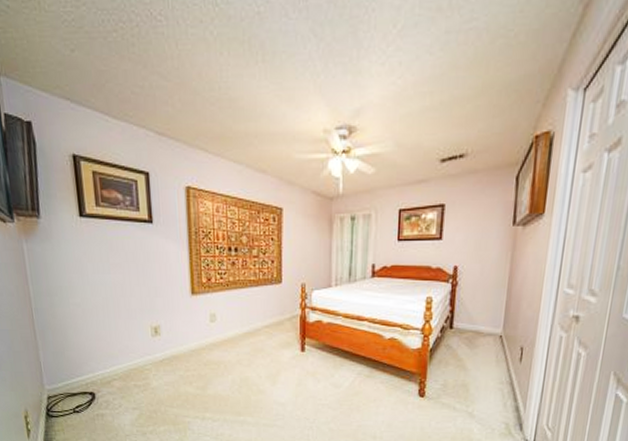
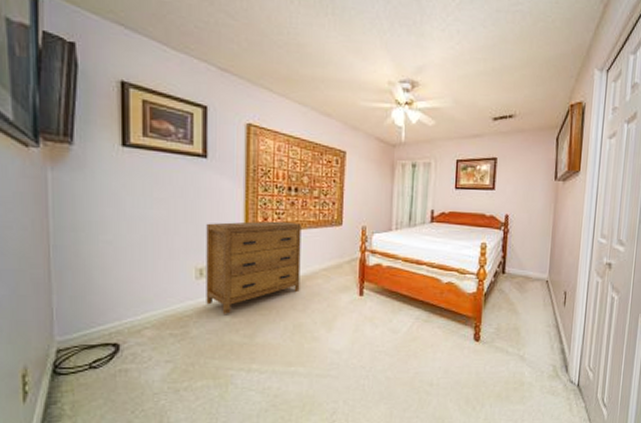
dresser: none [157,281,244,368] -> present [206,221,302,314]

